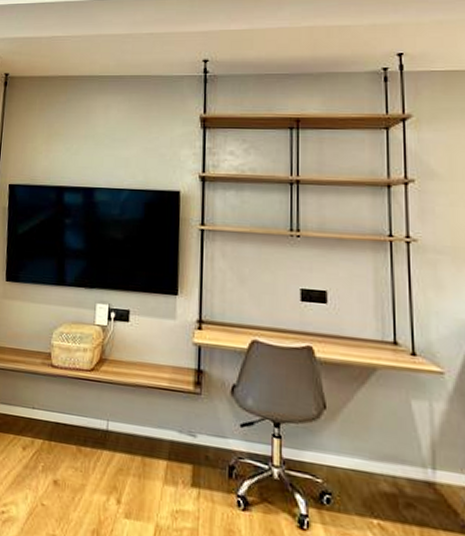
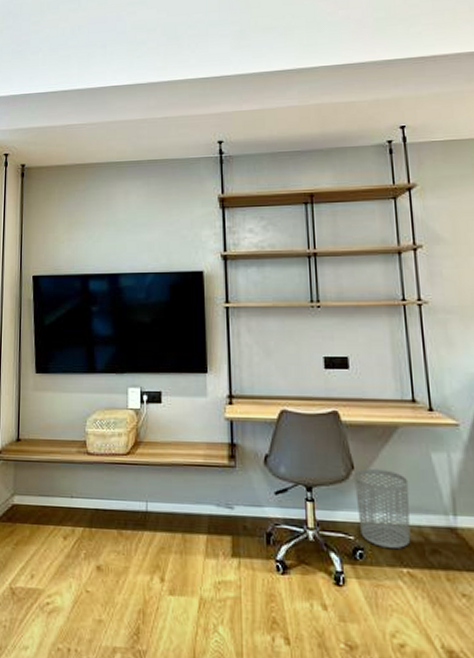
waste bin: none [326,409,385,498] -> present [354,469,411,548]

